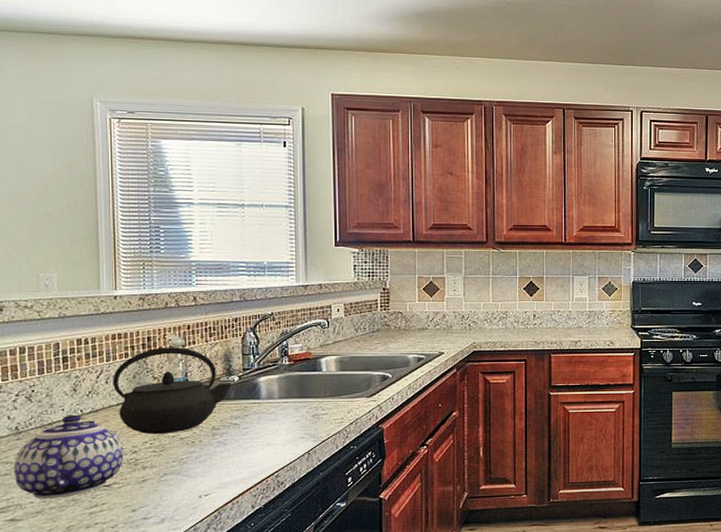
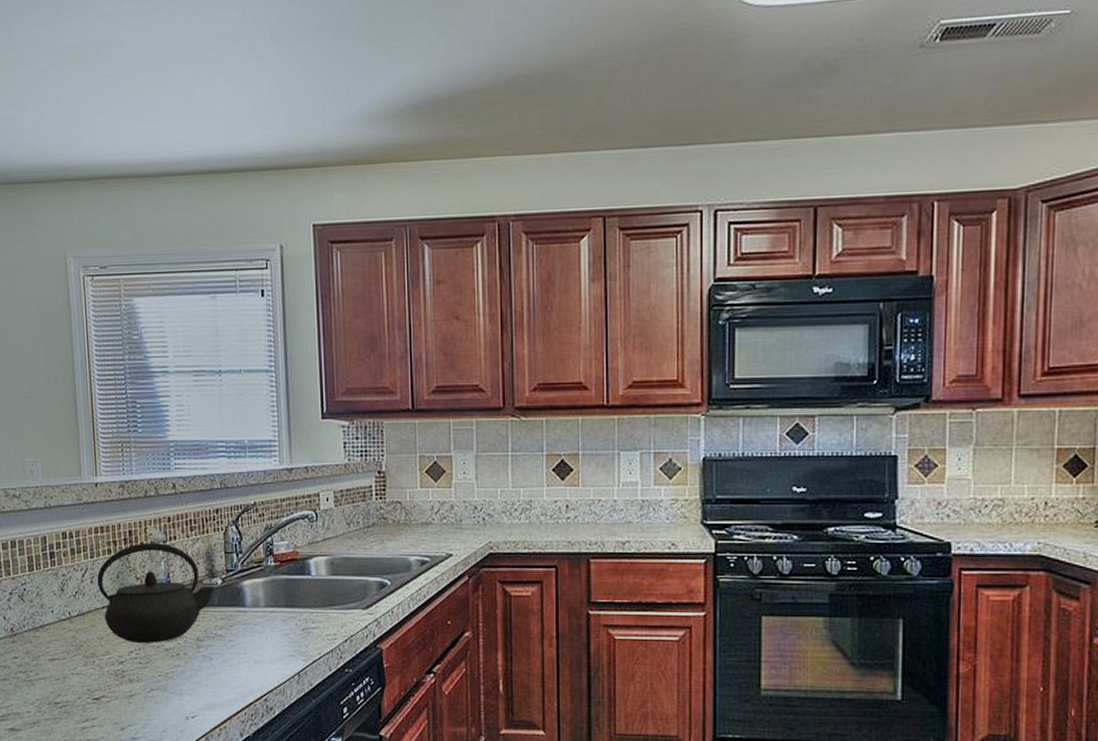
teapot: present [14,414,124,499] -> none [11,617,111,709]

